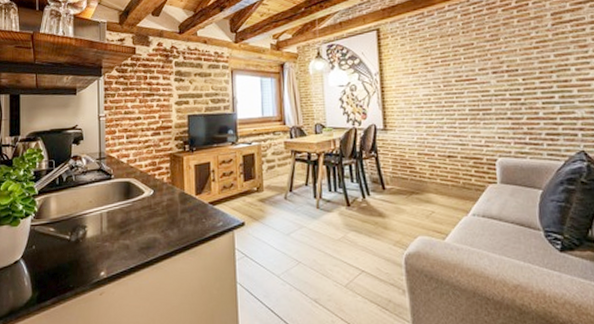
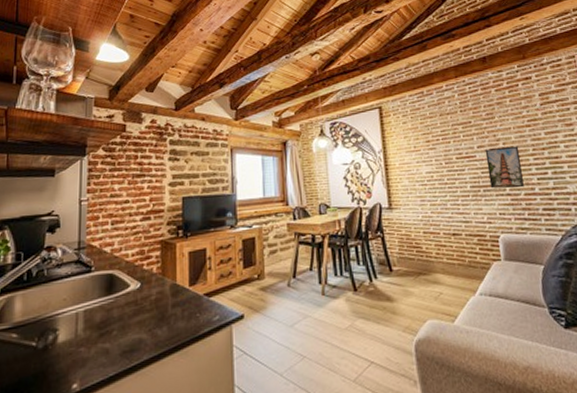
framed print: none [486,68,527,112] -> present [485,146,524,189]

